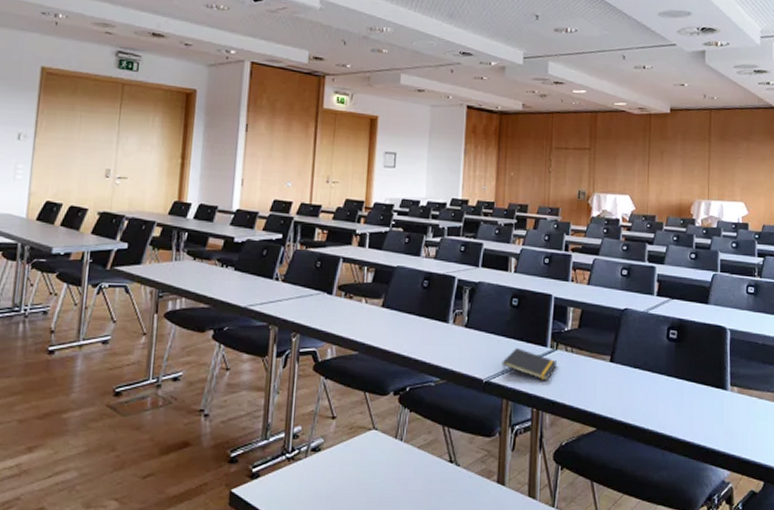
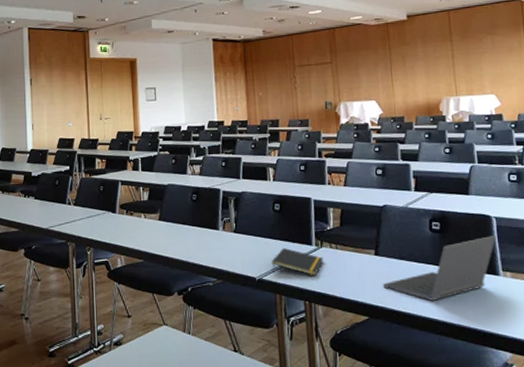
laptop computer: none [614,348,728,413] -> present [383,236,496,301]

